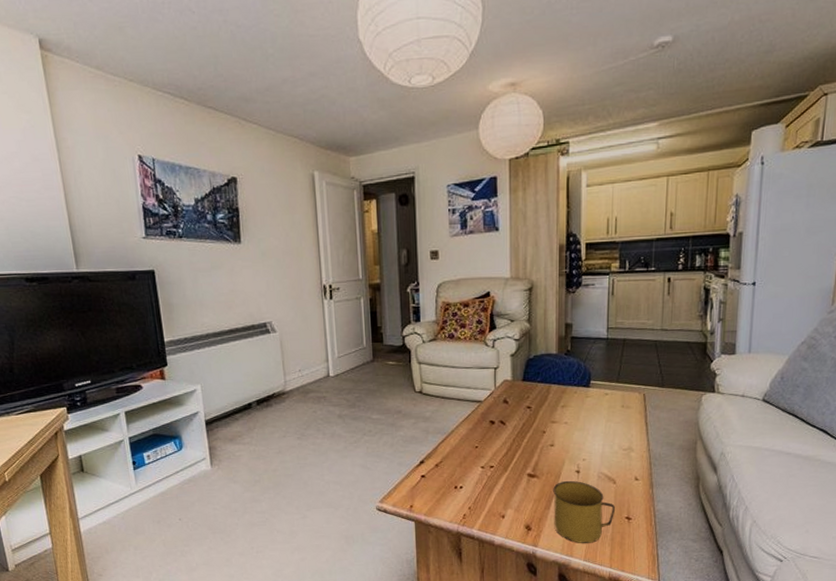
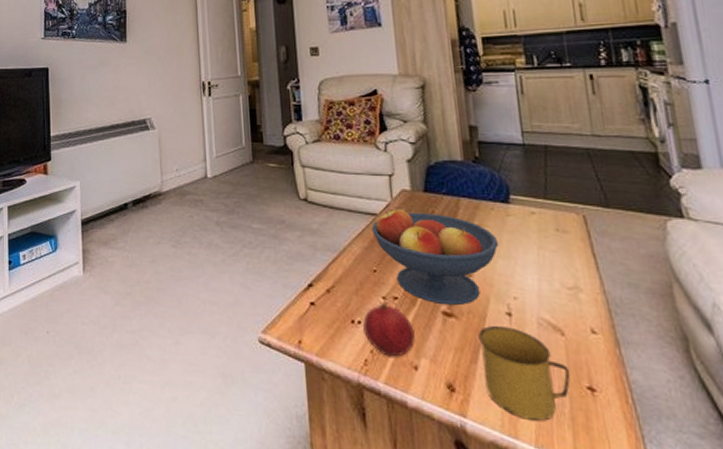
fruit: none [463,469,506,511] -> present [362,300,416,357]
fruit bowl: none [476,396,577,469] -> present [371,209,499,306]

